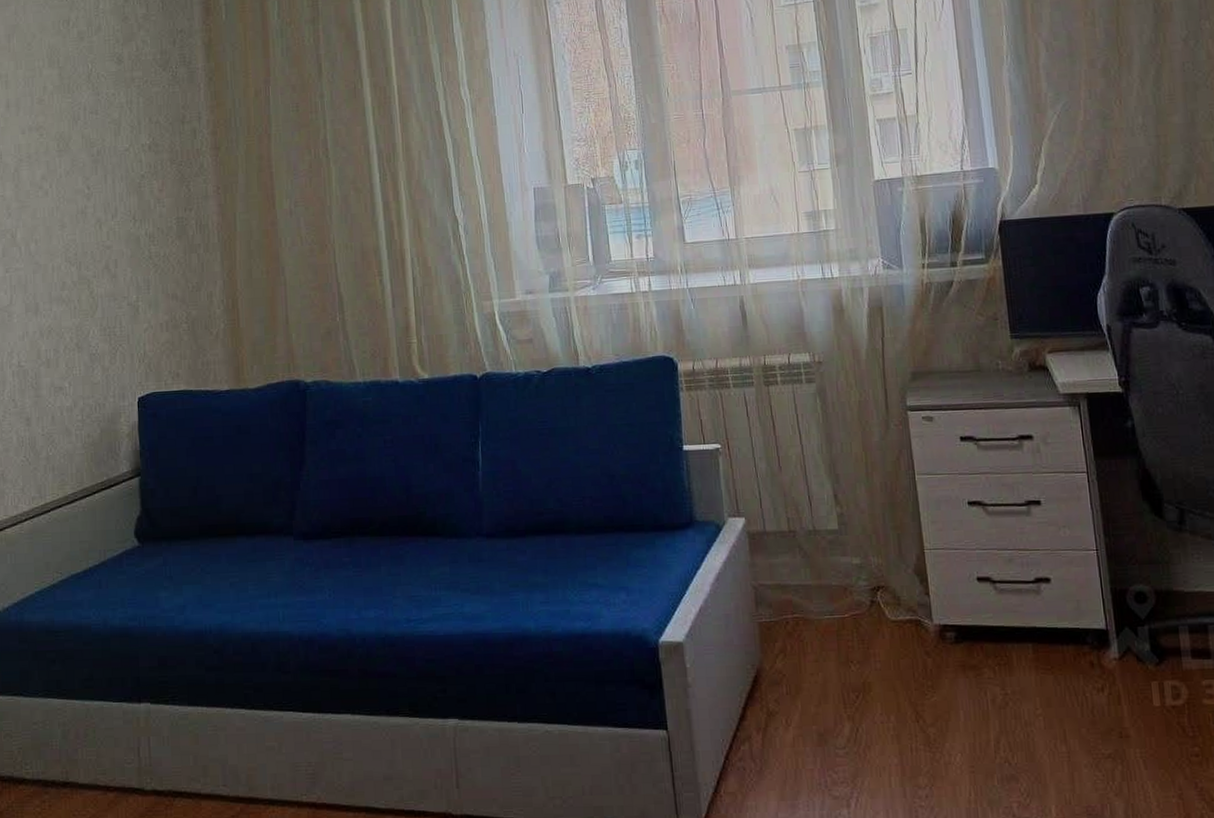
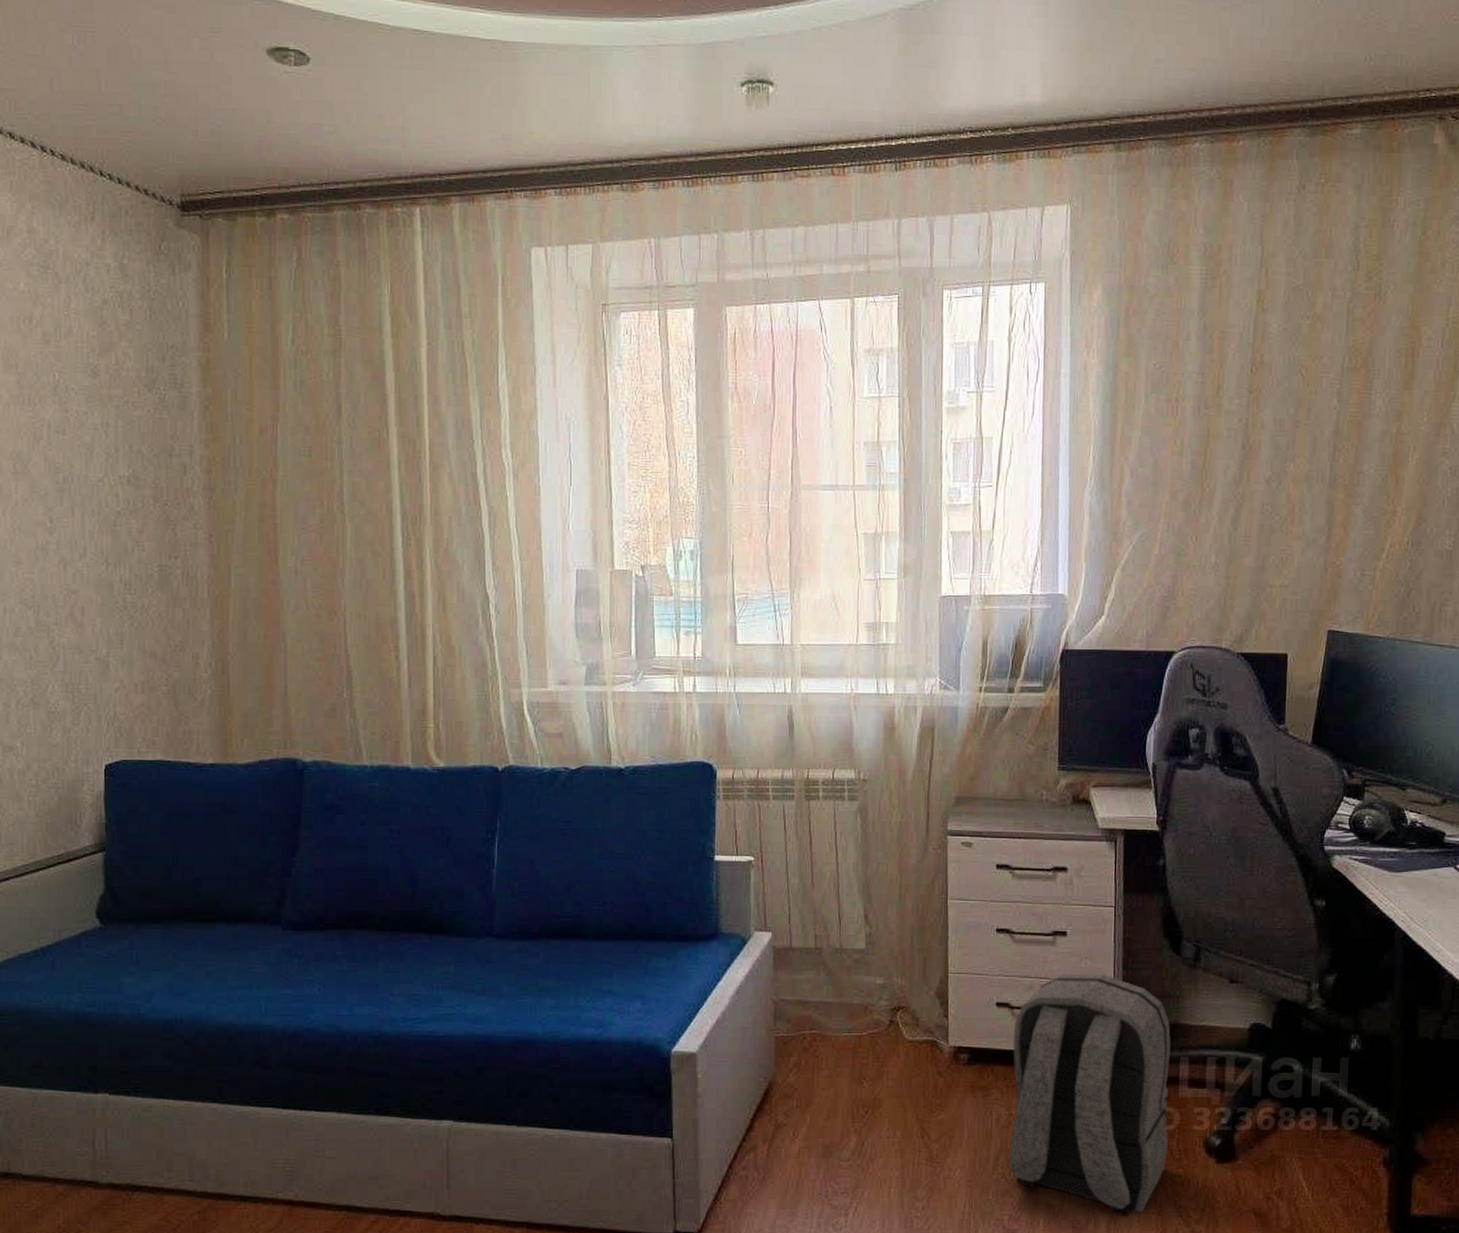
backpack: none [998,542,1180,802] -> present [1008,973,1171,1217]

